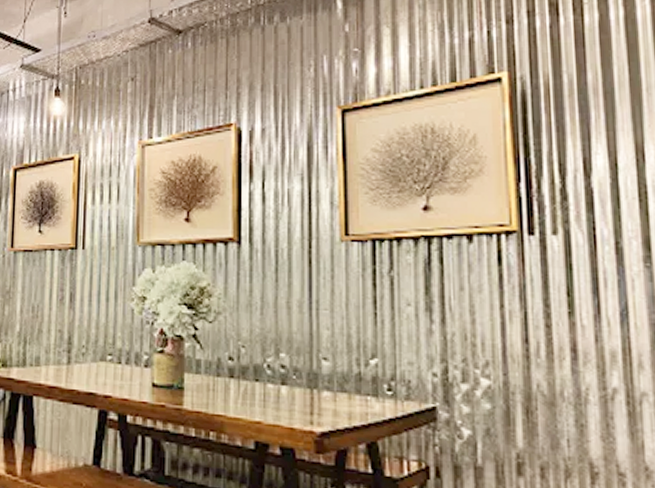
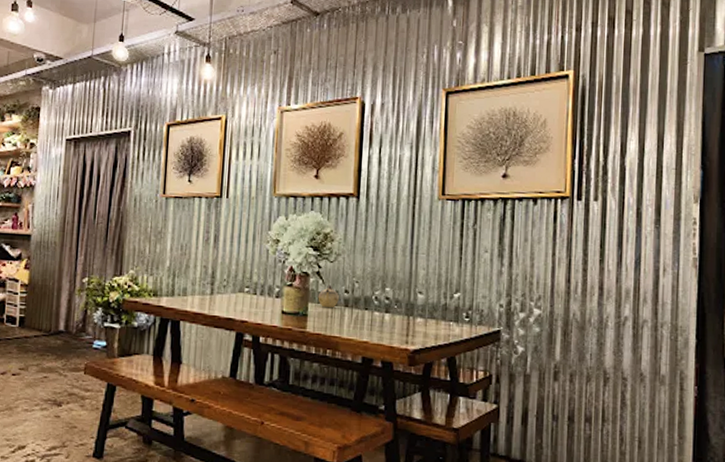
teapot: none [195,350,221,380] -> present [318,285,339,308]

